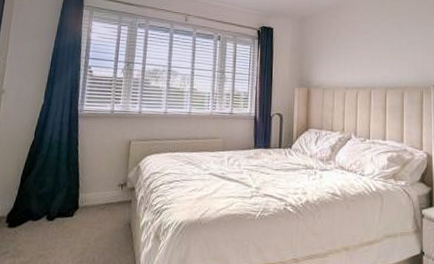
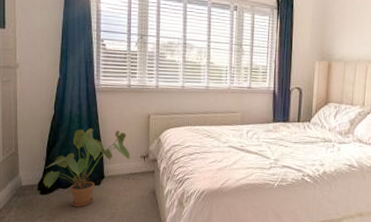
house plant: none [12,155,108,242] -> present [43,128,130,207]

